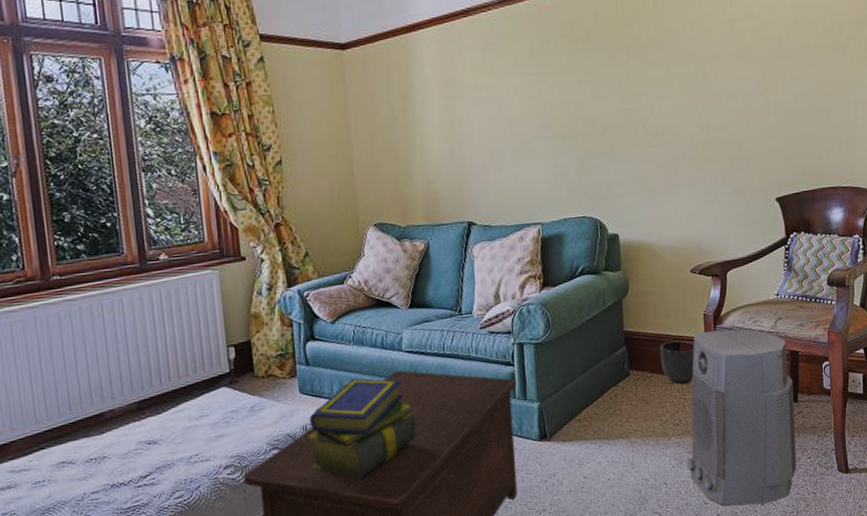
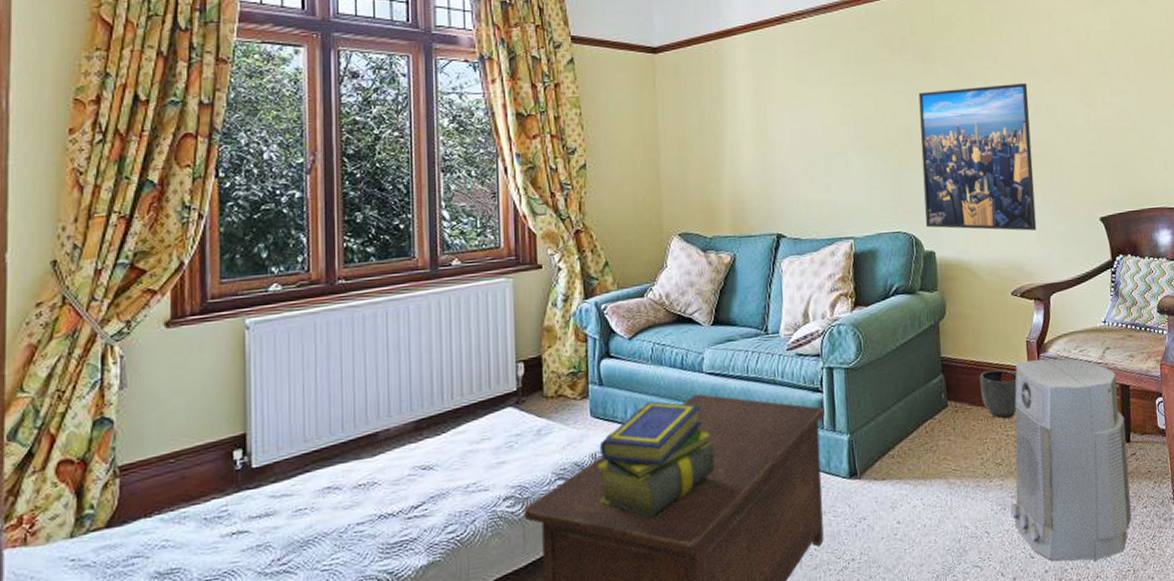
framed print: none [602,70,716,213] -> present [918,83,1037,231]

